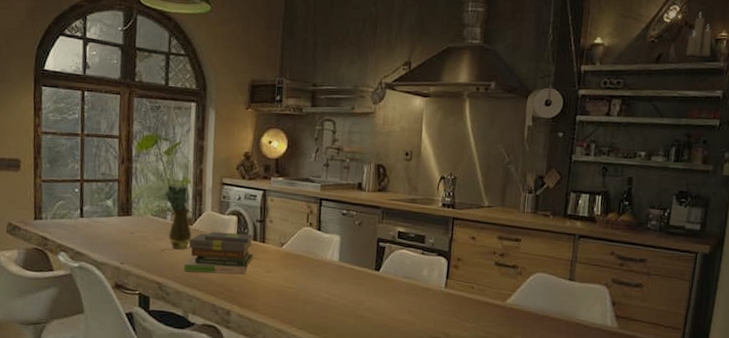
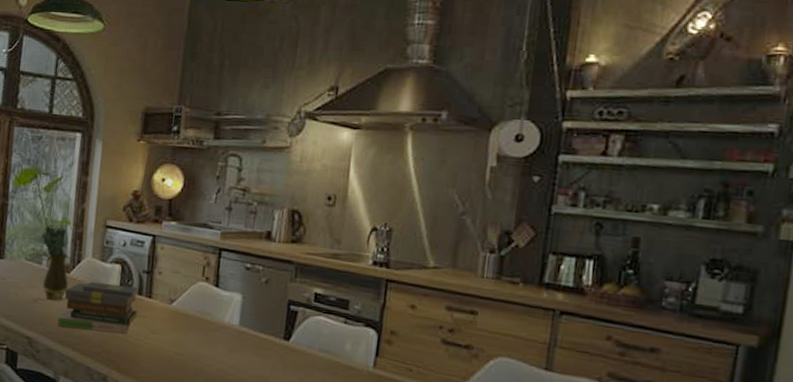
candle: present [685,12,713,59] -> none [720,19,763,81]

